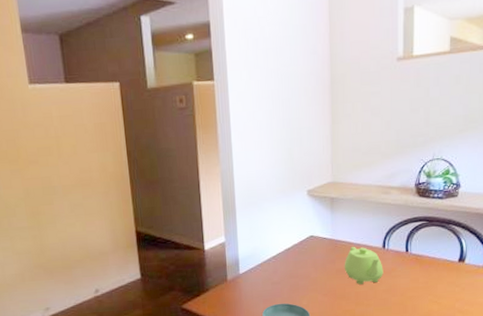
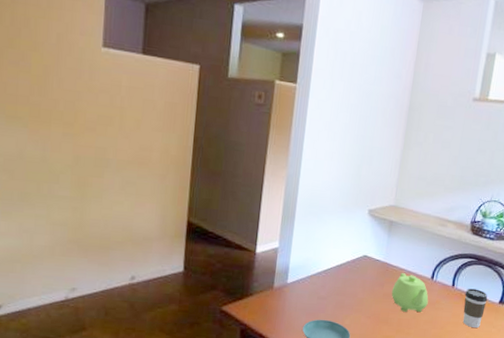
coffee cup: none [420,250,446,290] -> present [462,288,488,329]

